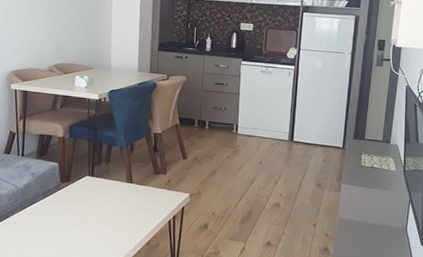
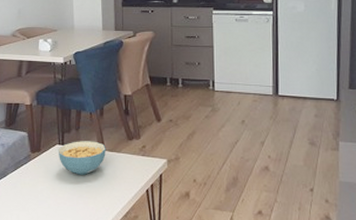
cereal bowl: none [87,173,134,205] -> present [58,141,106,175]

